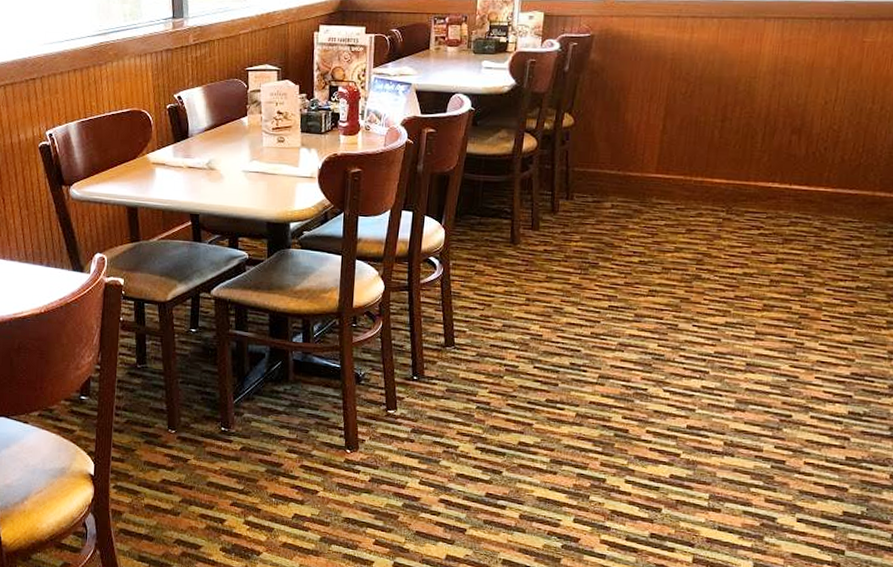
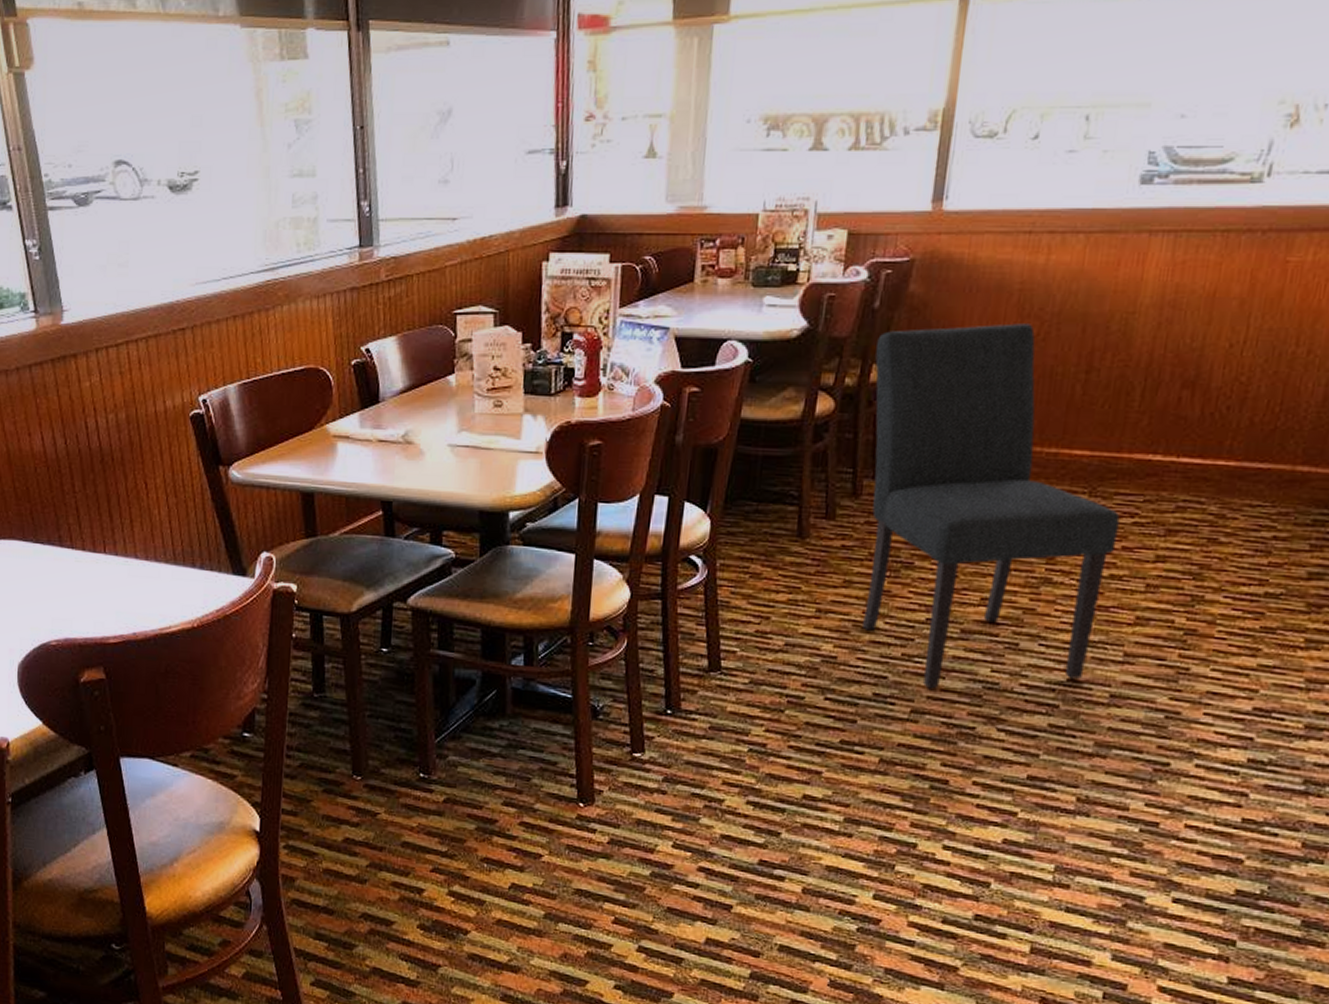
chair: none [561,84,750,360] -> present [863,323,1120,689]

